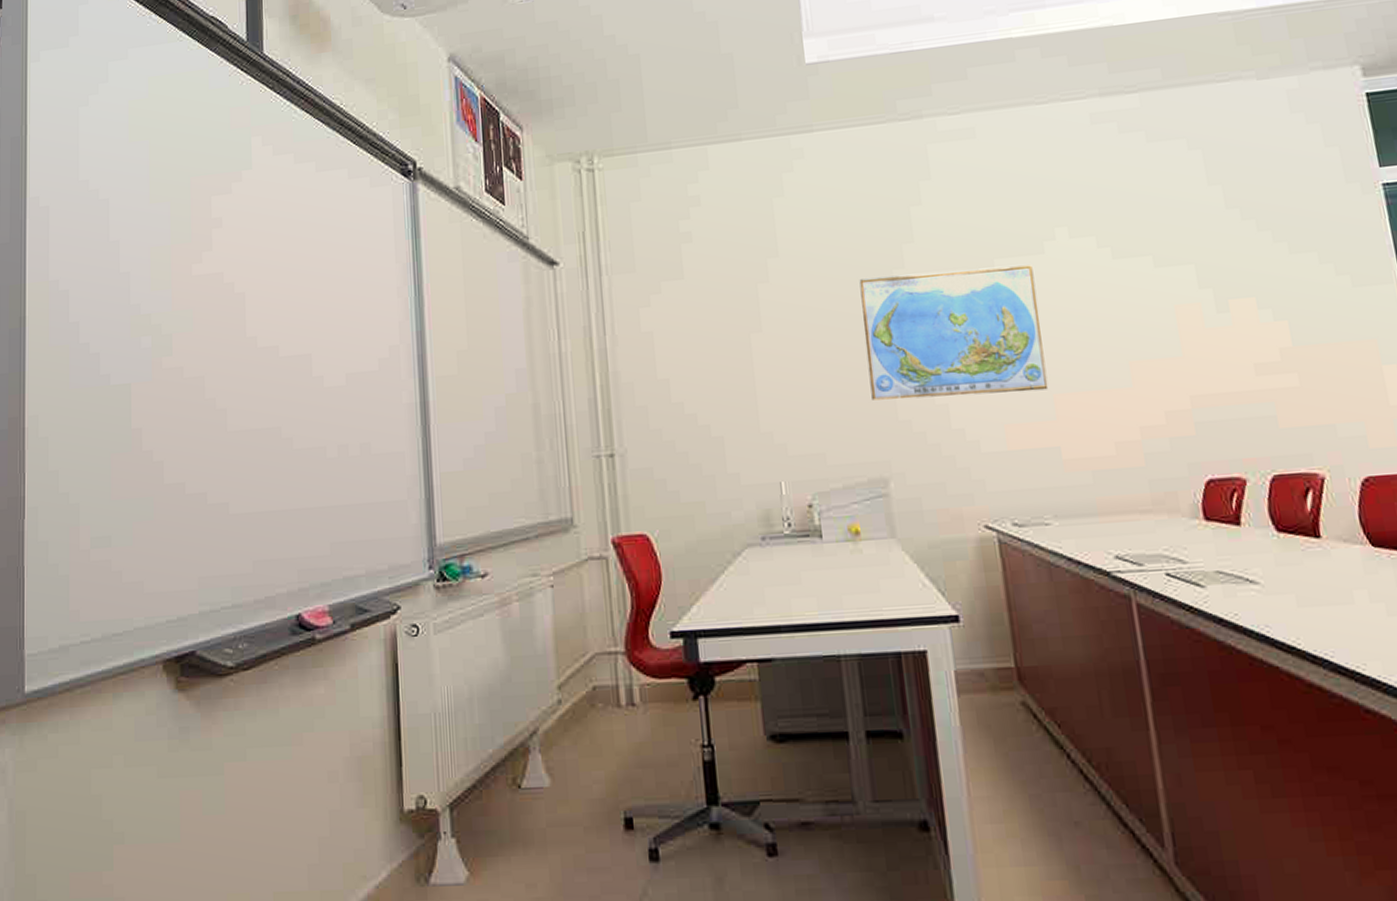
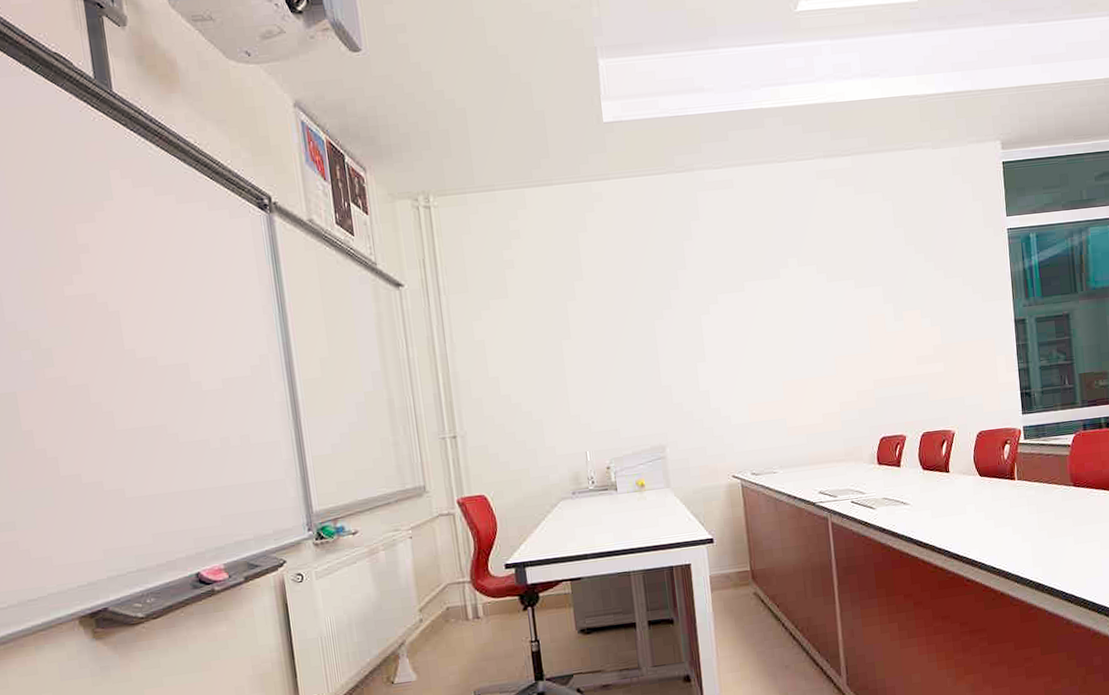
world map: present [859,265,1049,400] -> none [645,286,779,389]

